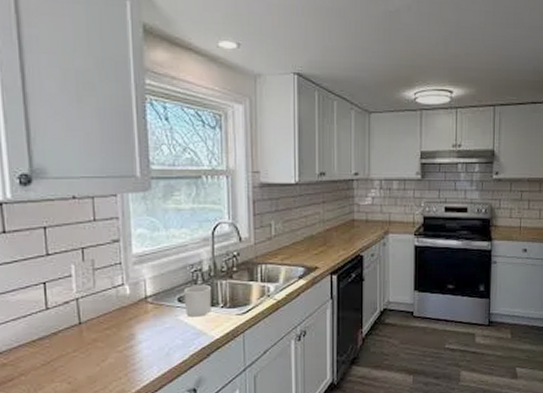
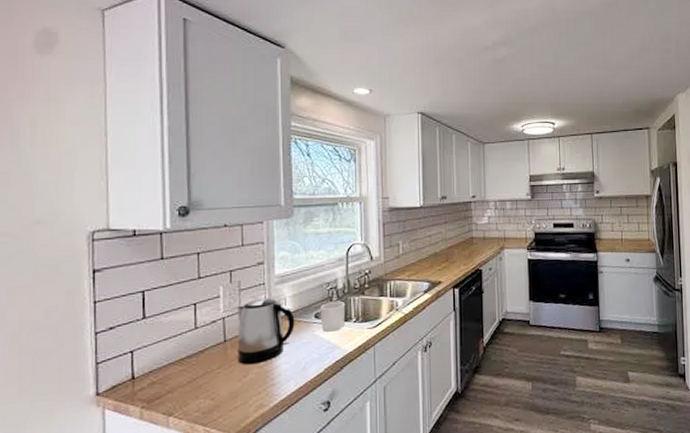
kettle: none [92,279,156,349] -> present [237,298,295,365]

